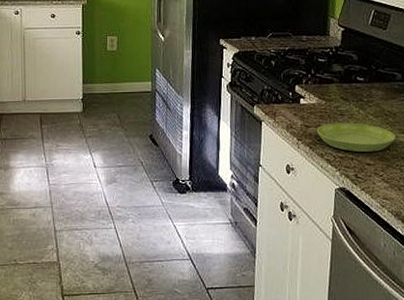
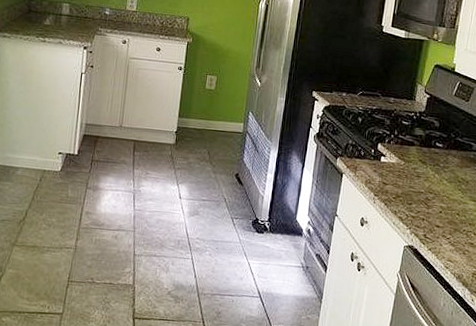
saucer: present [316,122,396,152] -> none [393,183,467,215]

